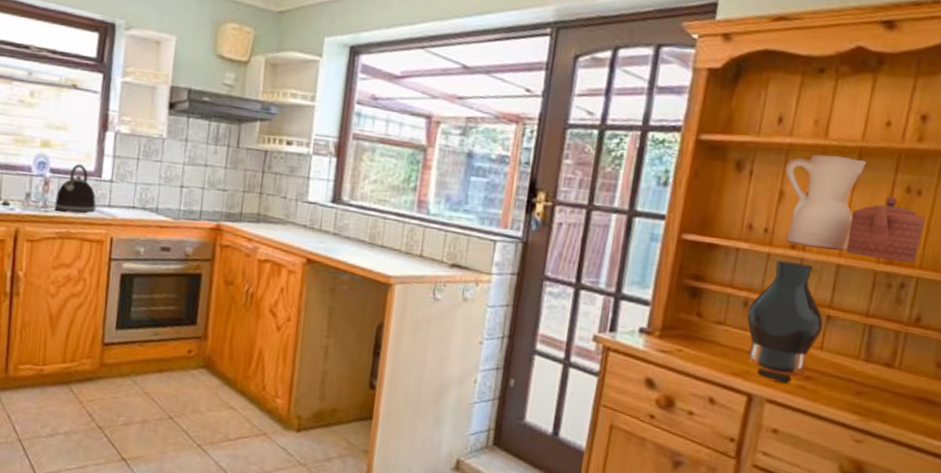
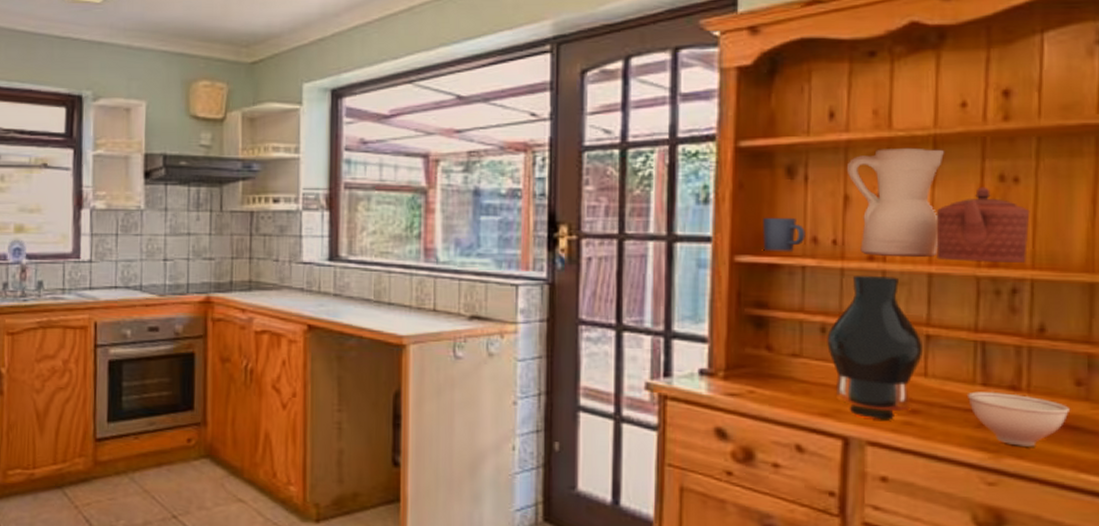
kettle: present [54,163,96,214] -> none [33,246,77,299]
mug: none [707,203,744,236] -> present [763,217,805,253]
bowl: none [850,365,930,414] -> present [966,391,1071,447]

